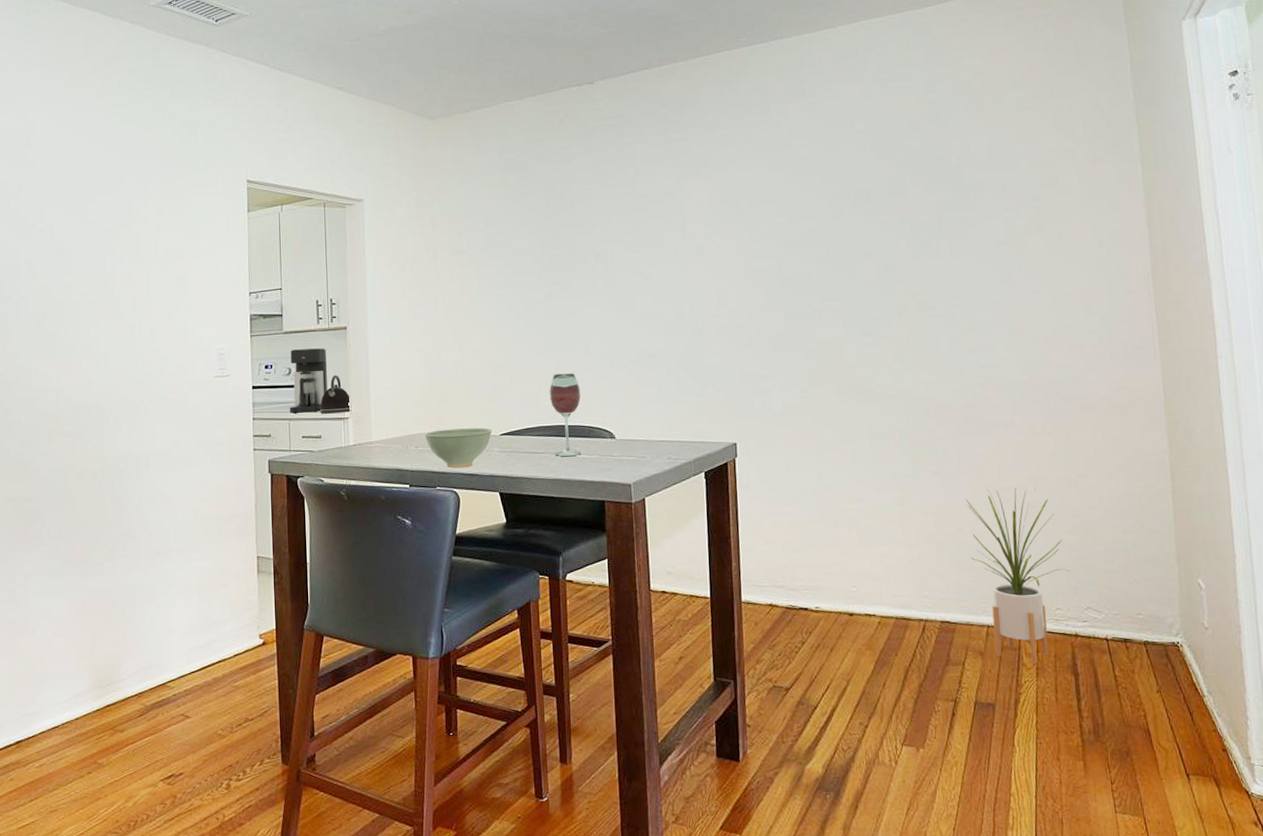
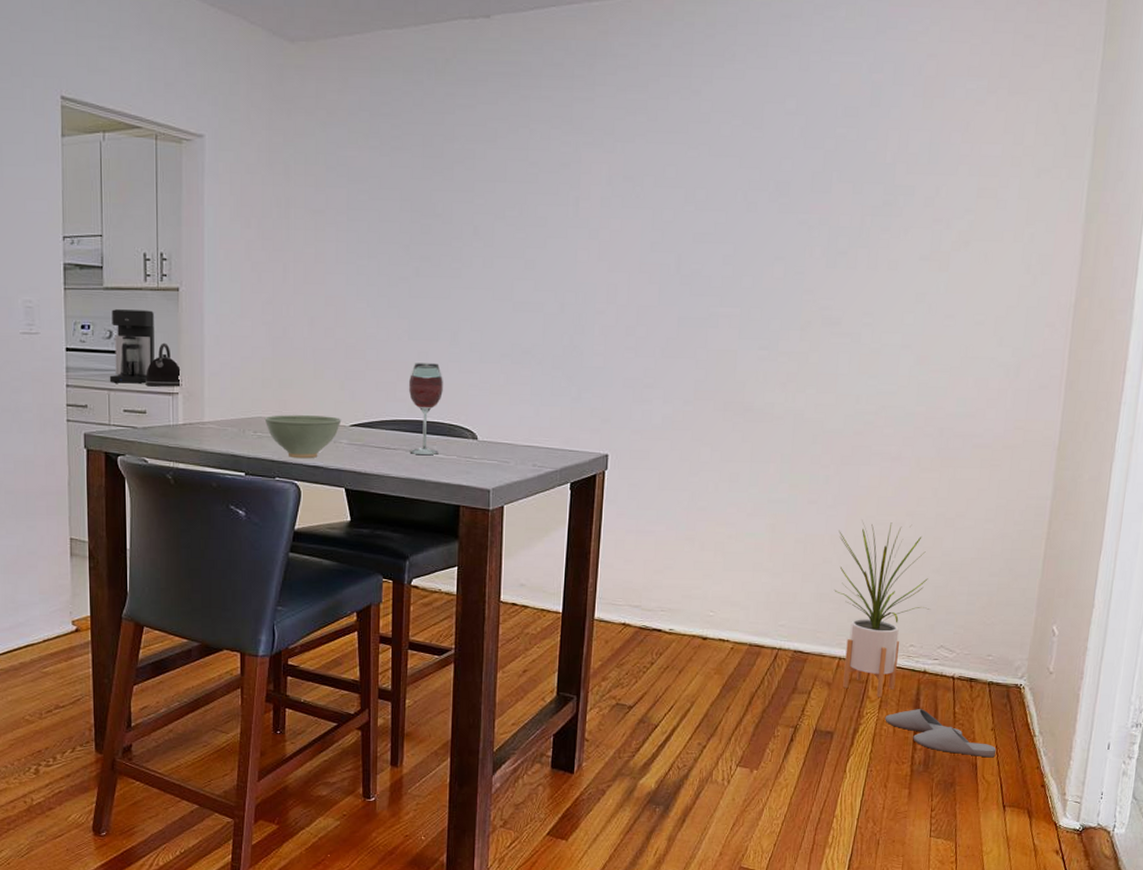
slippers: none [1044,674,1168,723] -> present [885,709,997,758]

